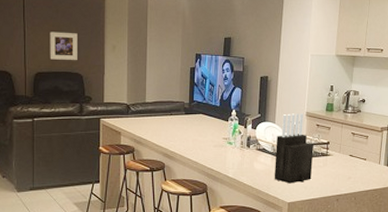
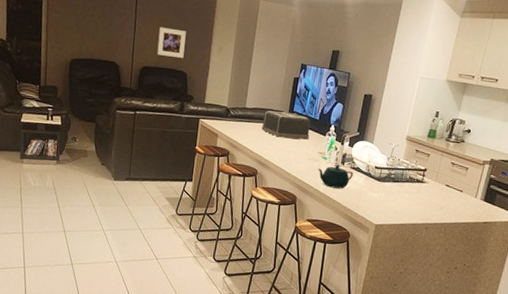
toaster: none [164,103,212,128] -> present [261,110,311,140]
teapot: none [224,148,260,172] -> present [317,164,354,189]
knife block: present [274,113,314,184] -> none [364,135,410,207]

